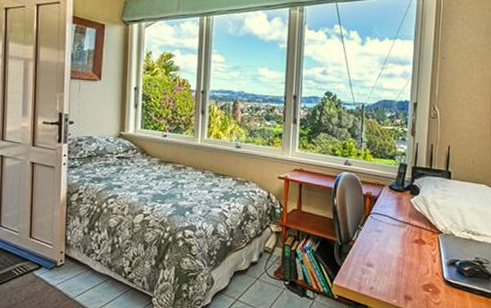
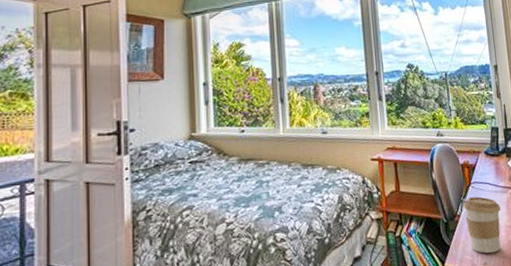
coffee cup: none [359,226,395,280] -> present [463,196,501,254]

